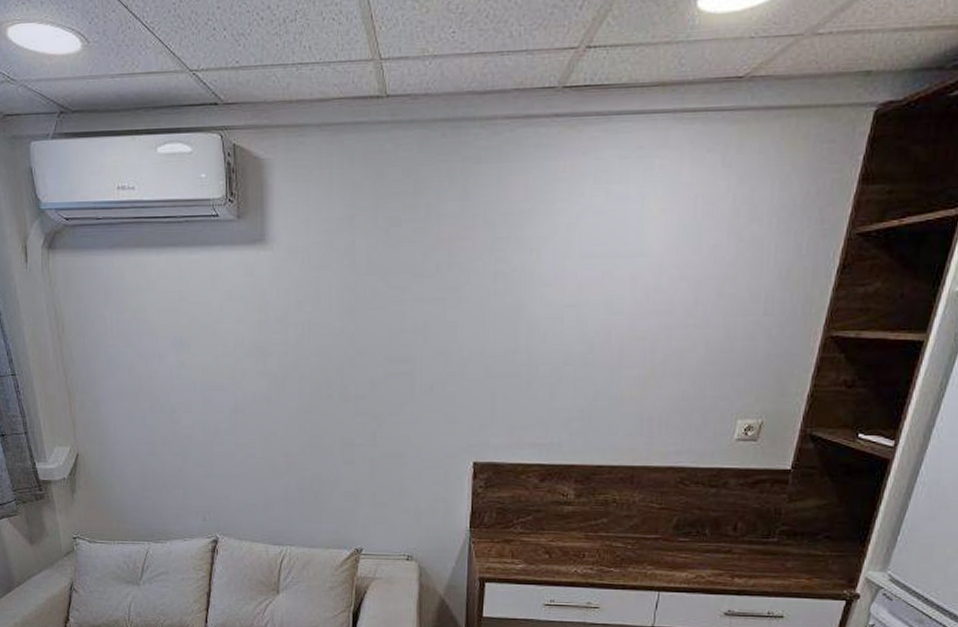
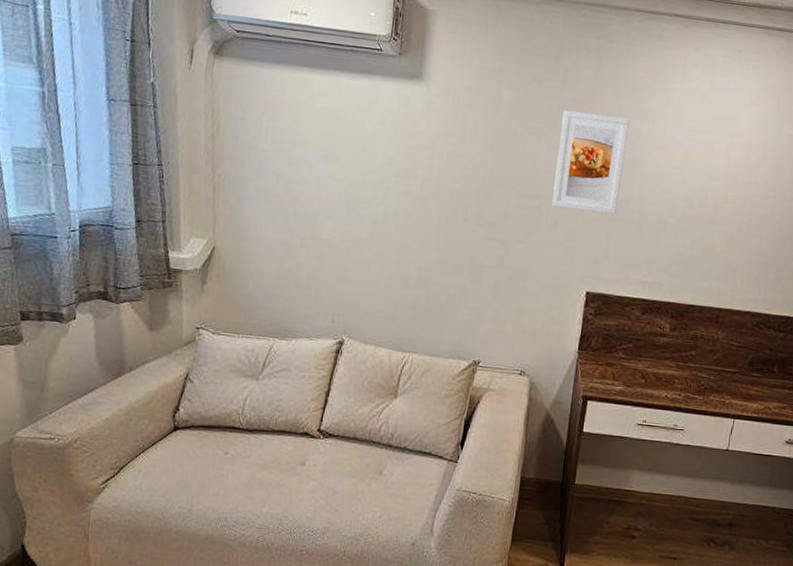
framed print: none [425,253,508,370] -> present [552,110,629,214]

